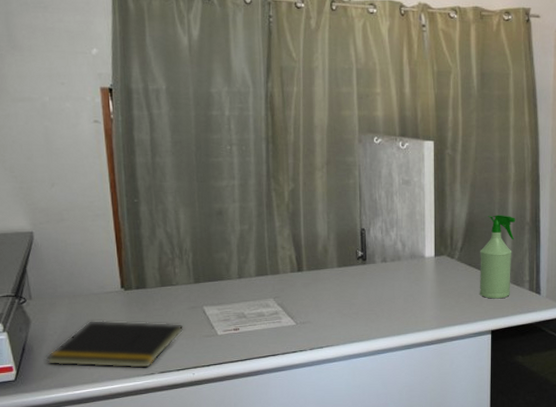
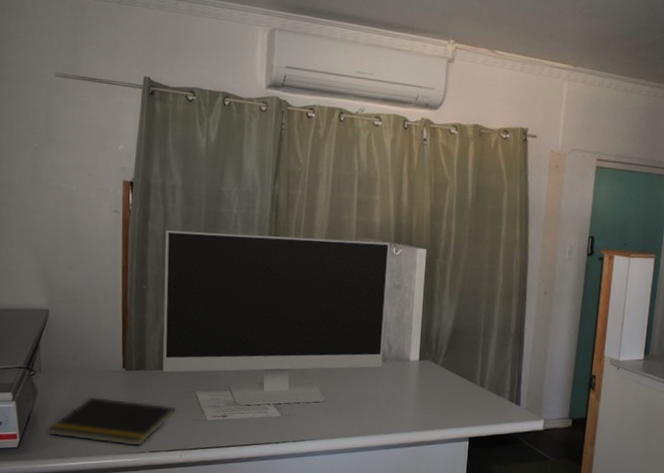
computer monitor: none [153,136,397,317] -> present [163,230,390,406]
spray bottle: present [480,215,516,299] -> none [460,324,501,407]

